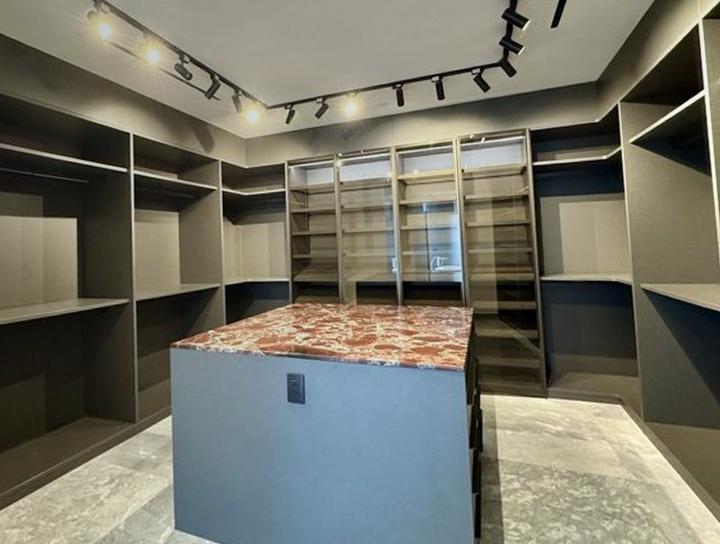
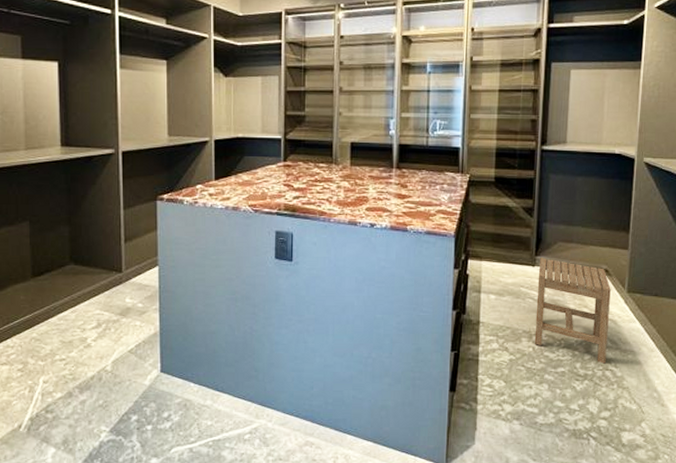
stool: none [552,389,633,500] -> present [534,258,611,364]

